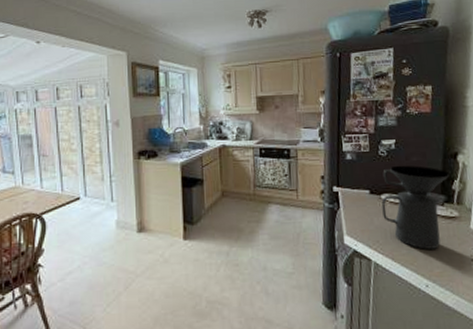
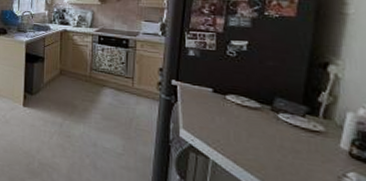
coffee maker: present [381,165,450,250] -> none [226,67,316,161]

